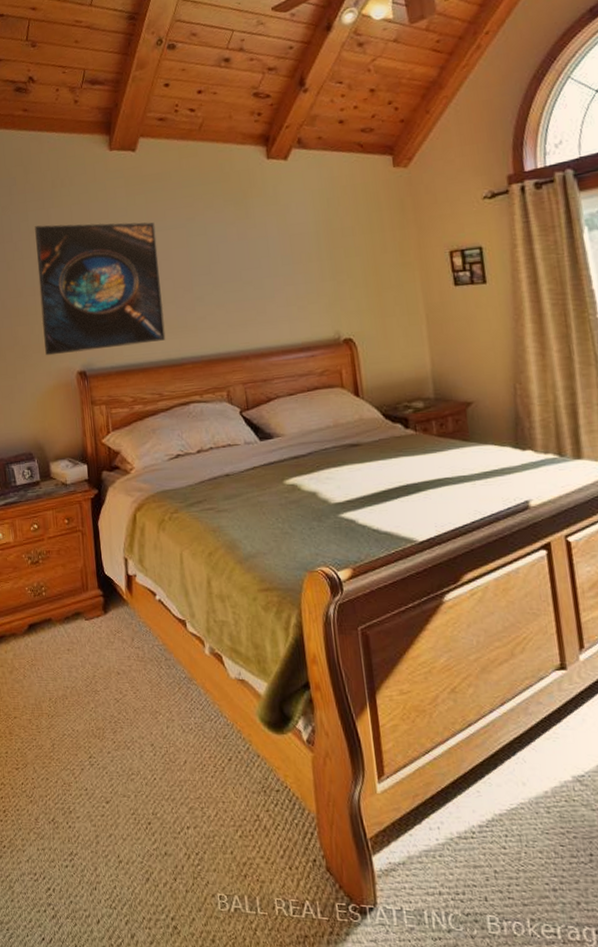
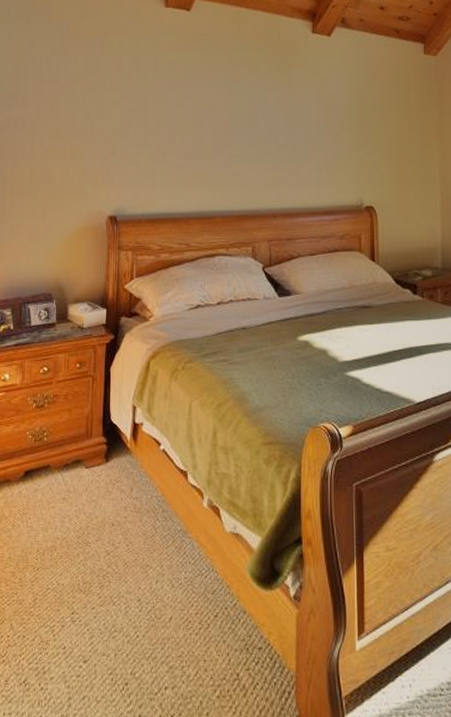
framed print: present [35,222,166,356] -> none [78,70,201,198]

